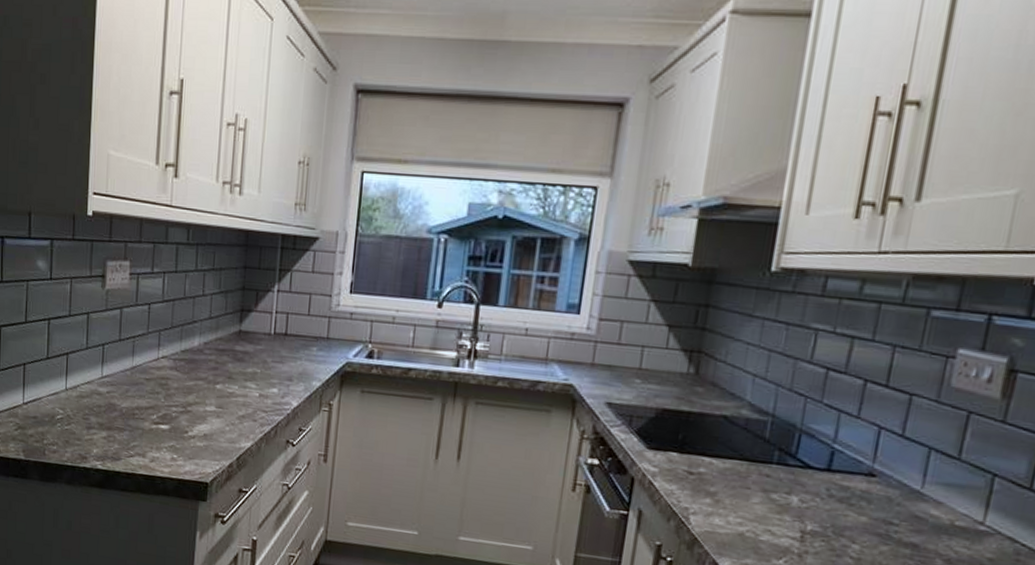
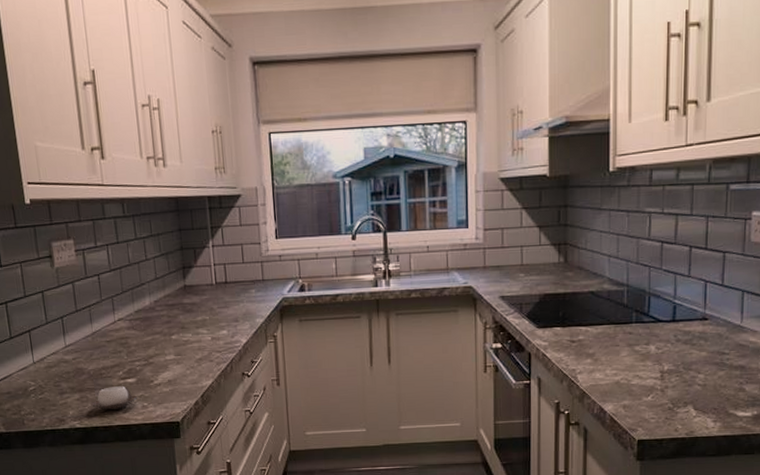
cup: none [117,430,169,457] -> present [91,386,138,410]

